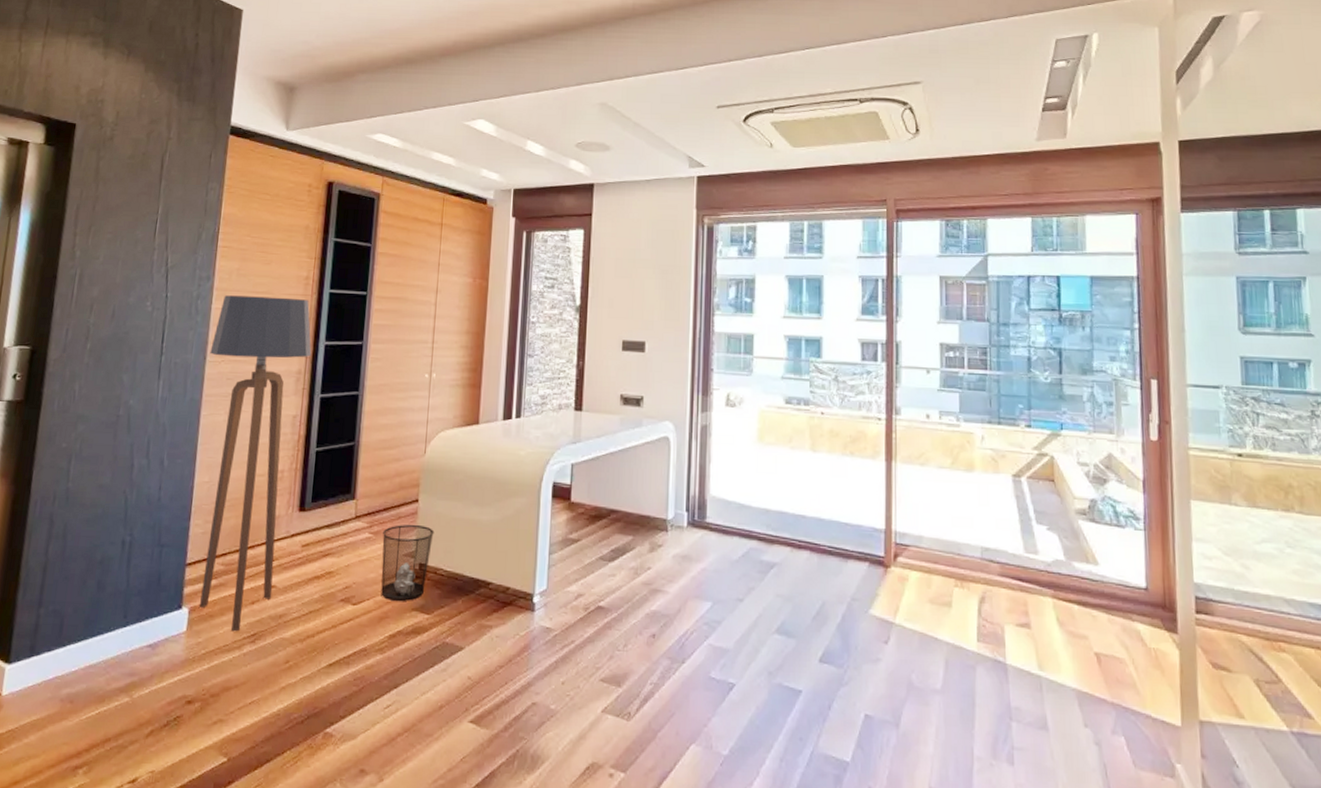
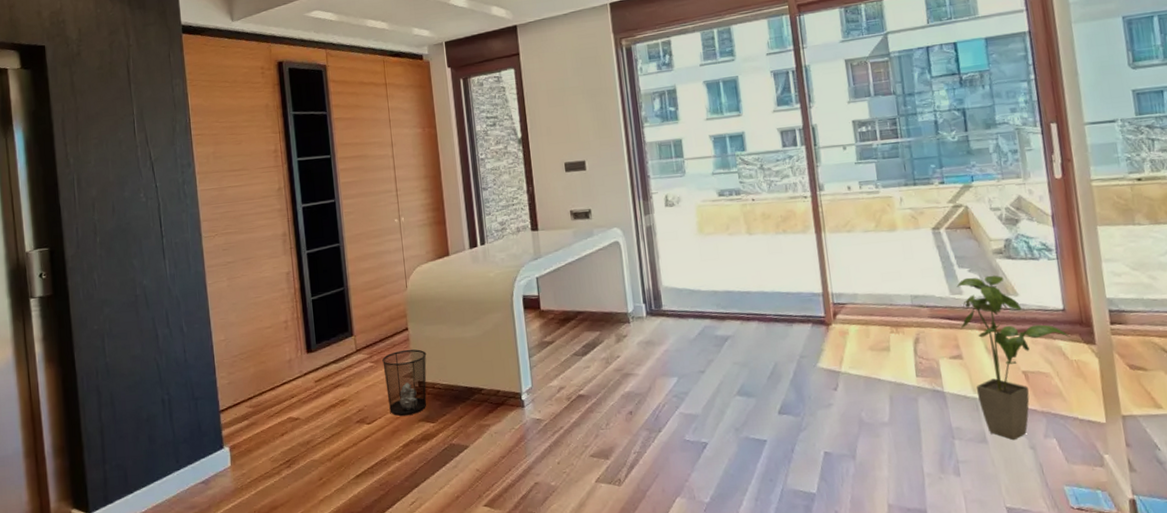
floor lamp: present [198,295,312,632] -> none [203,170,298,461]
house plant: none [1031,536,1151,732] -> present [956,275,1071,441]

